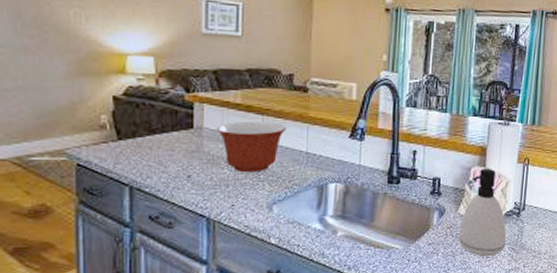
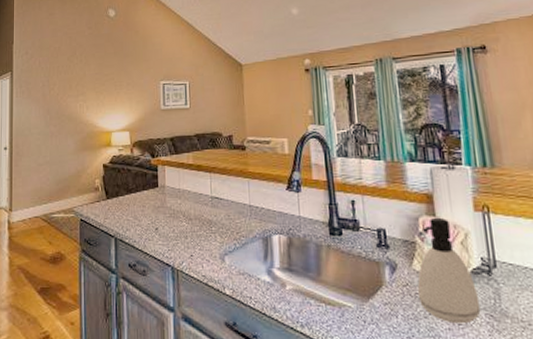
mixing bowl: present [216,121,286,173] -> none [175,178,230,225]

